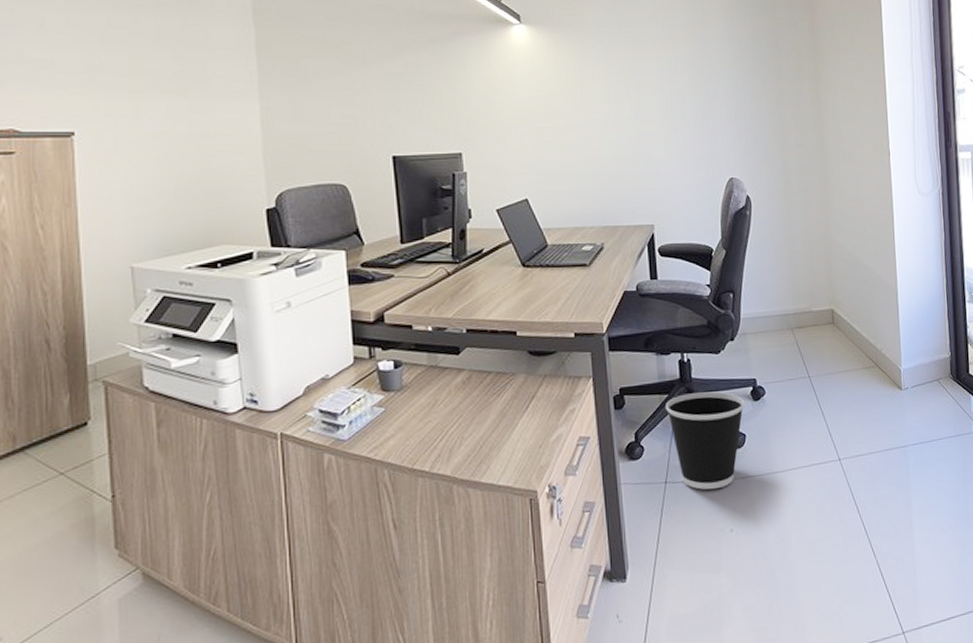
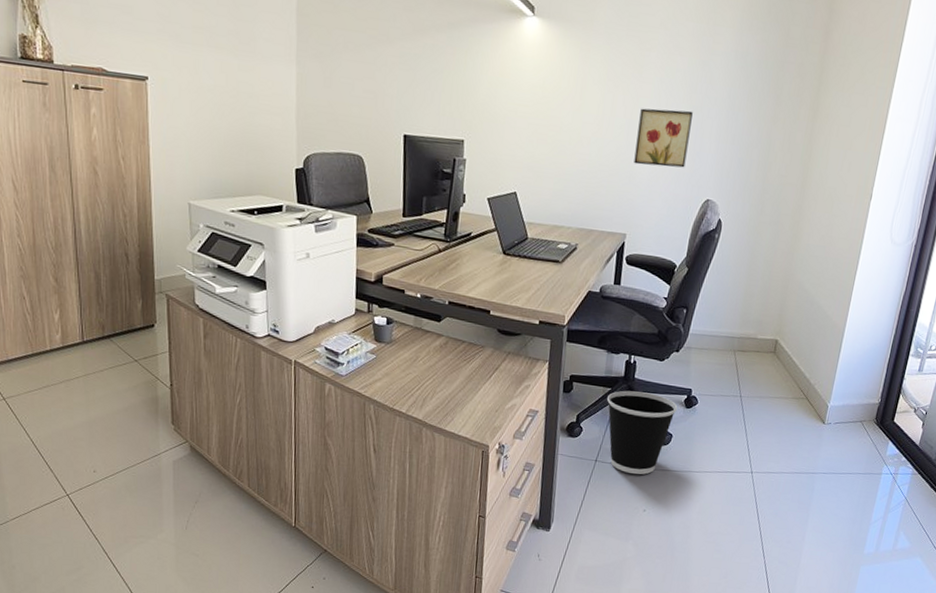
wall art: none [646,95,702,153] -> present [634,108,693,168]

